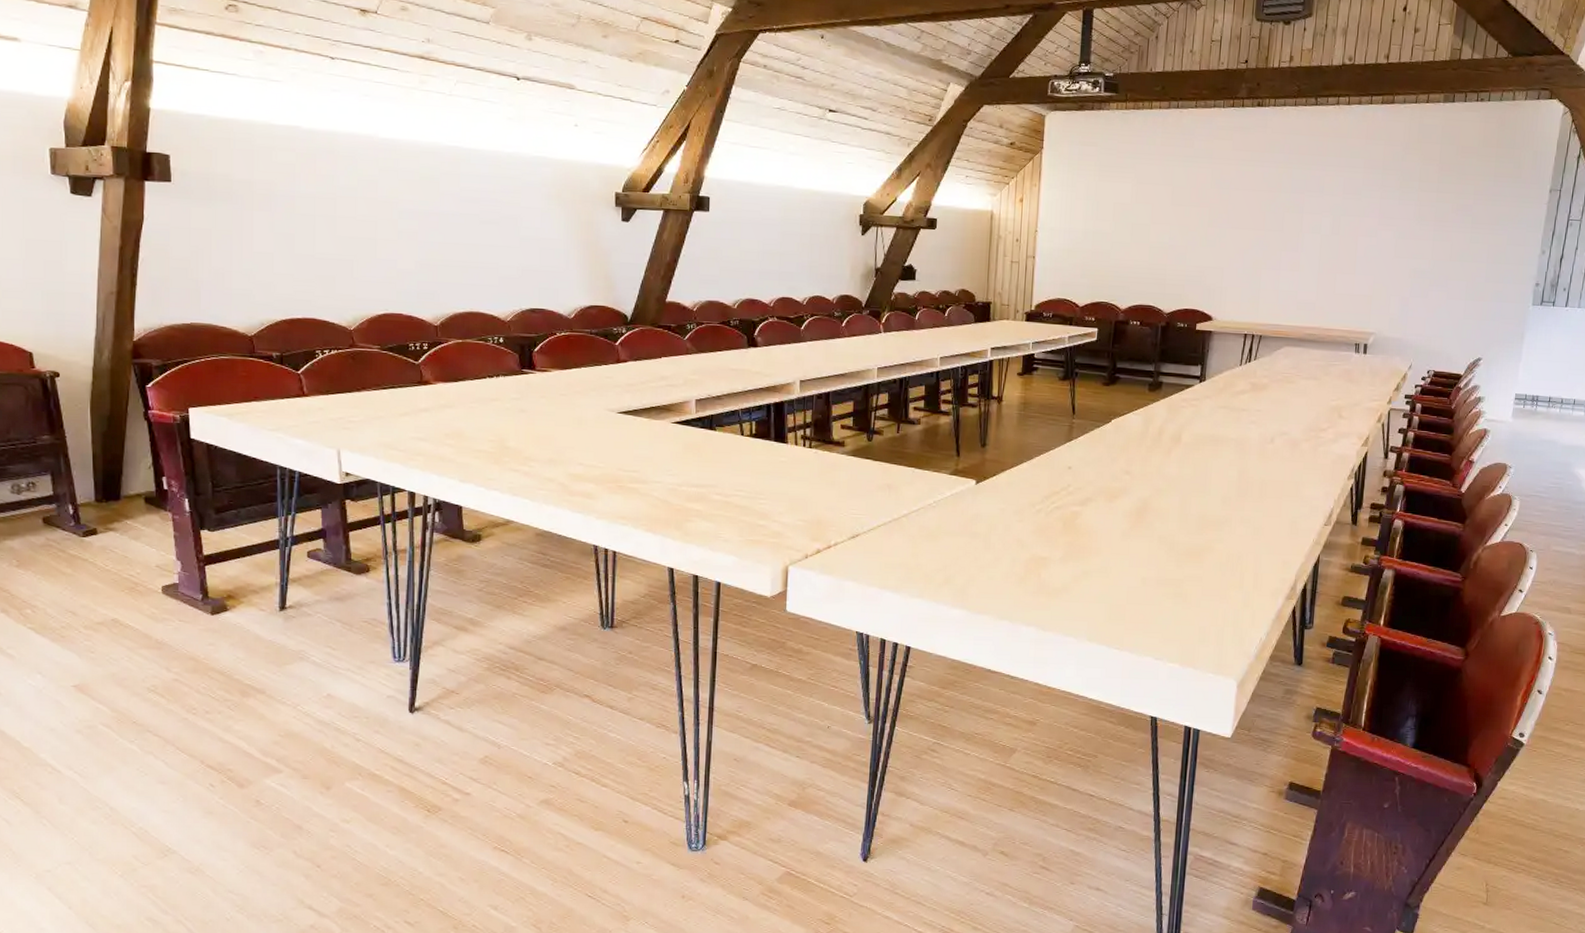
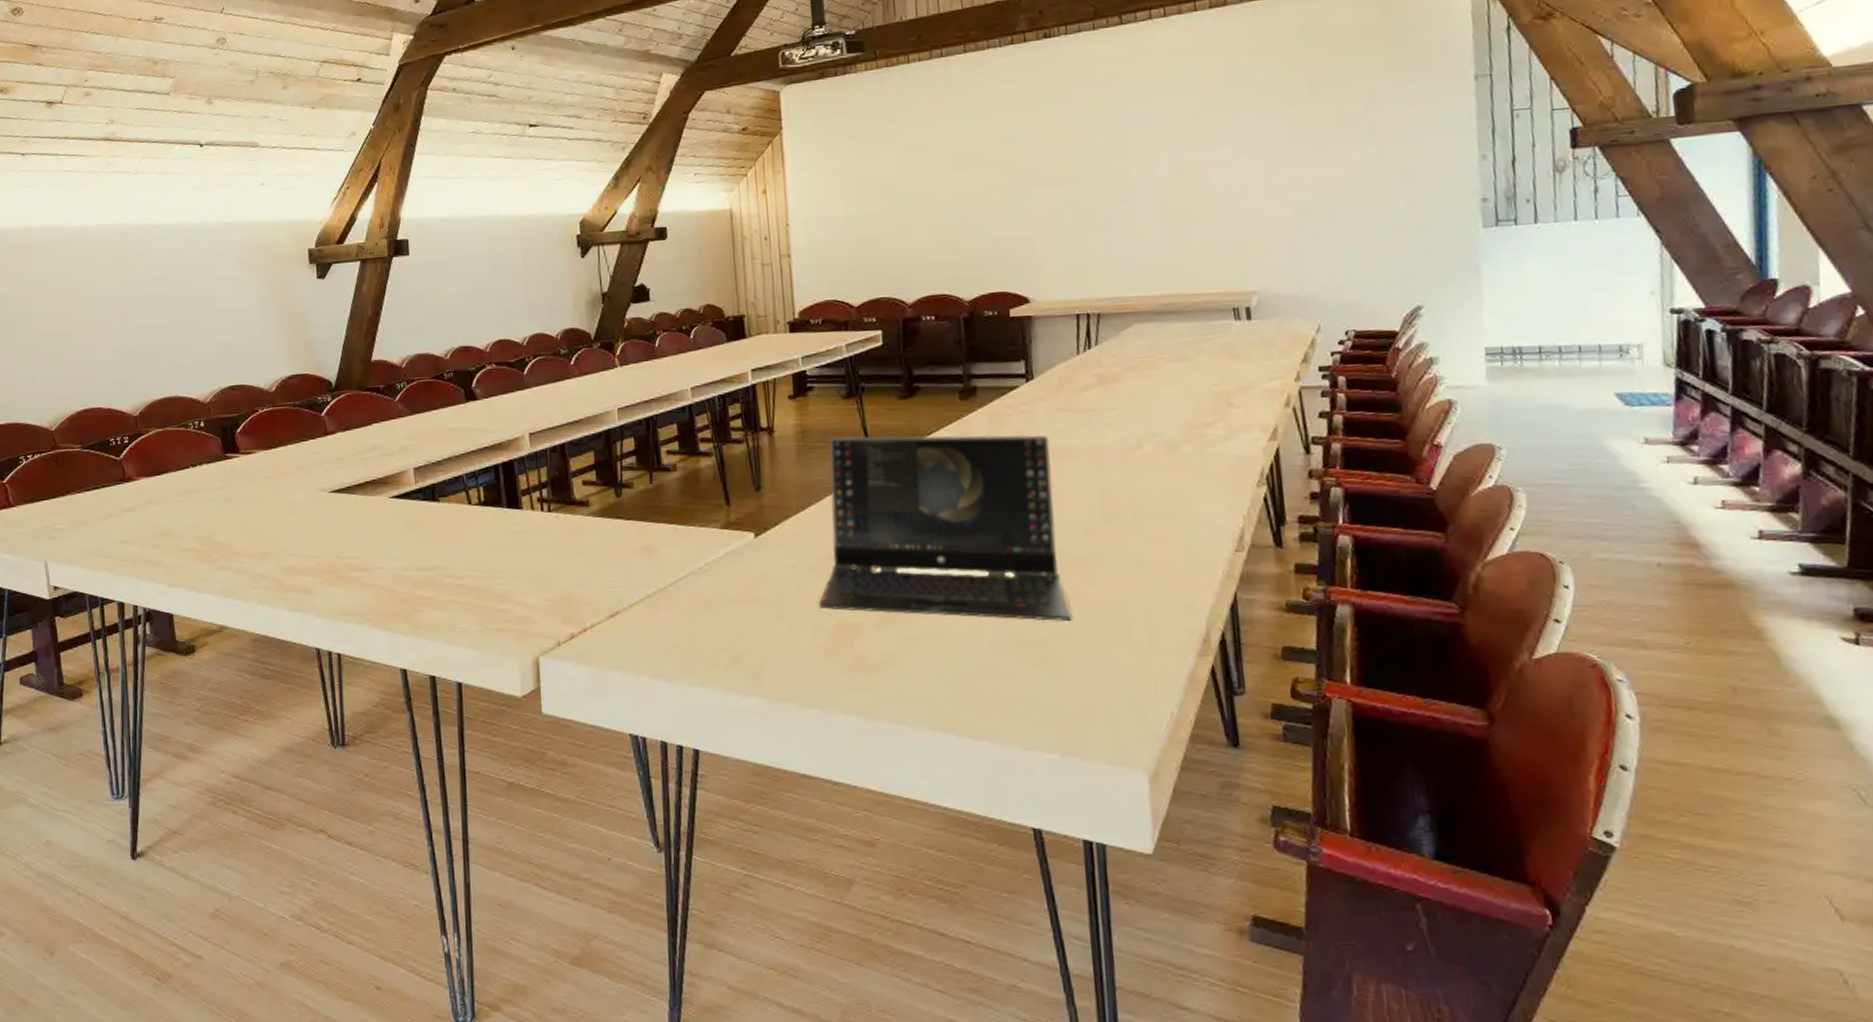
laptop computer: none [1018,410,1209,567] -> present [818,435,1072,621]

